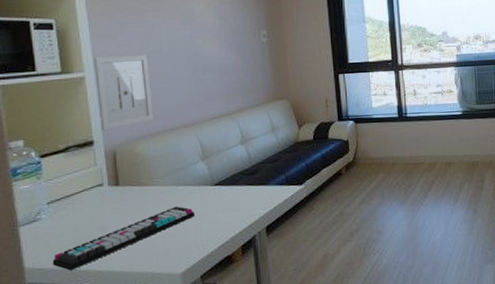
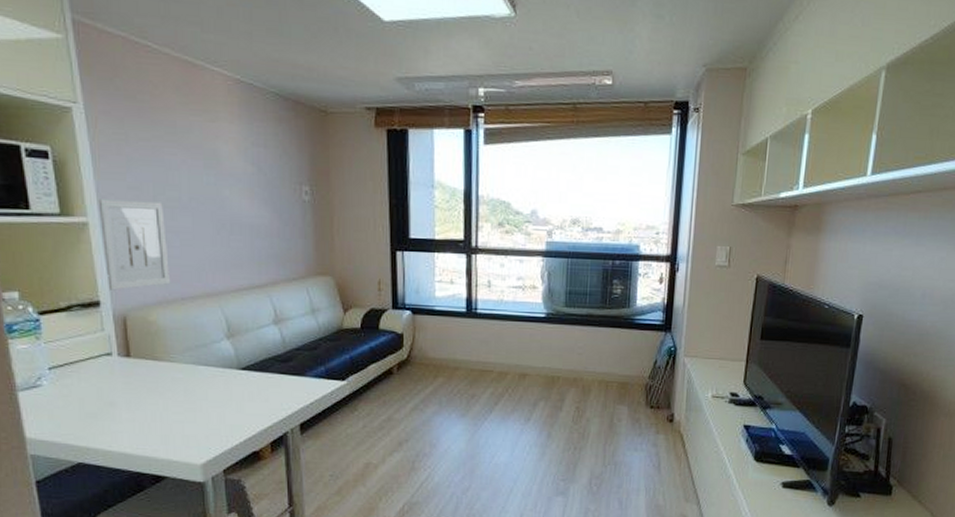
keyboard: present [52,205,195,271] -> none [56,388,217,447]

